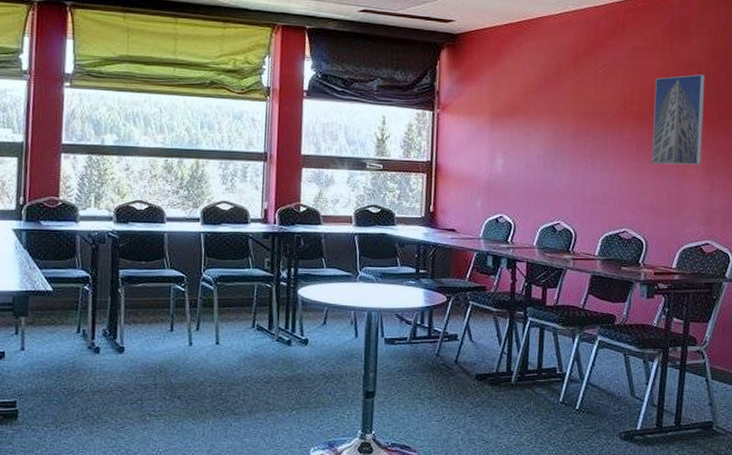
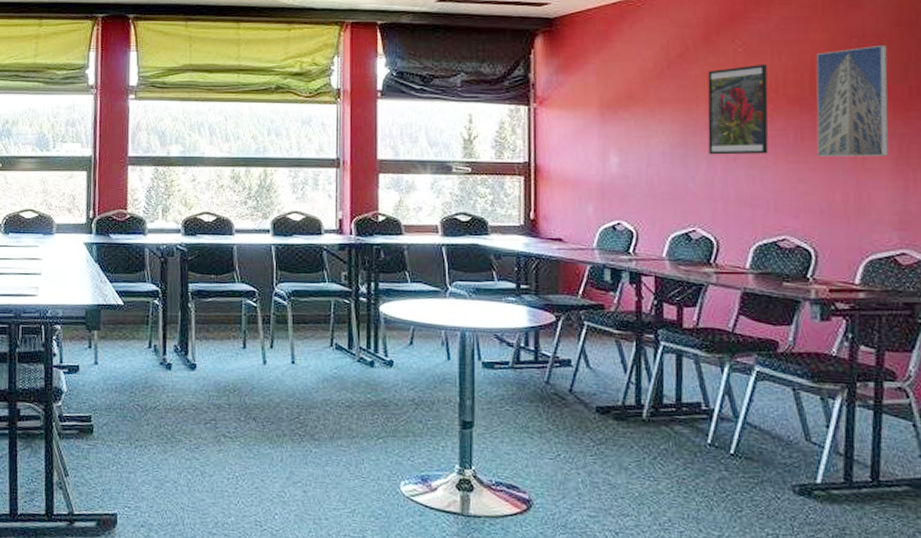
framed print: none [573,84,619,160] -> present [707,63,769,155]

